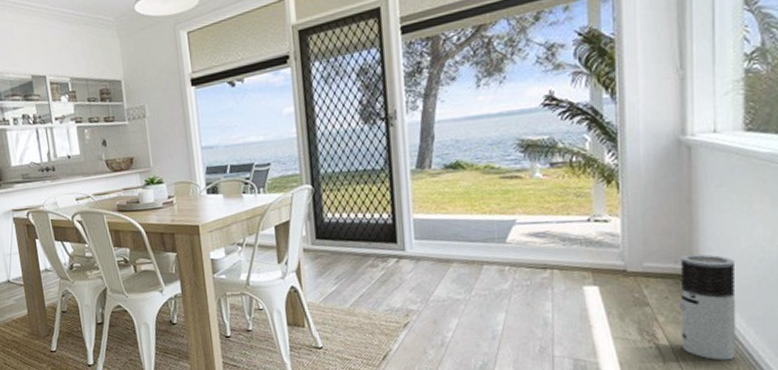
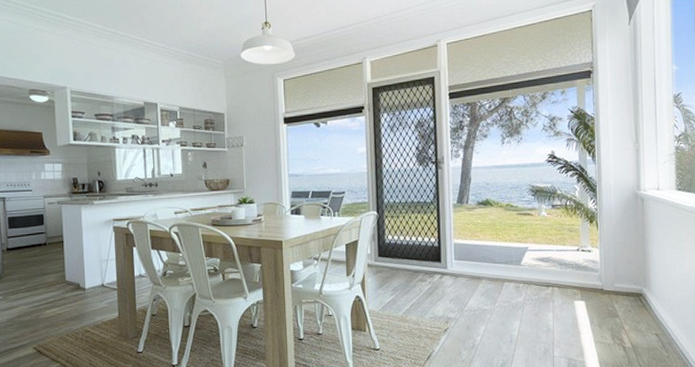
air purifier: present [678,253,736,361] -> none [638,278,675,360]

